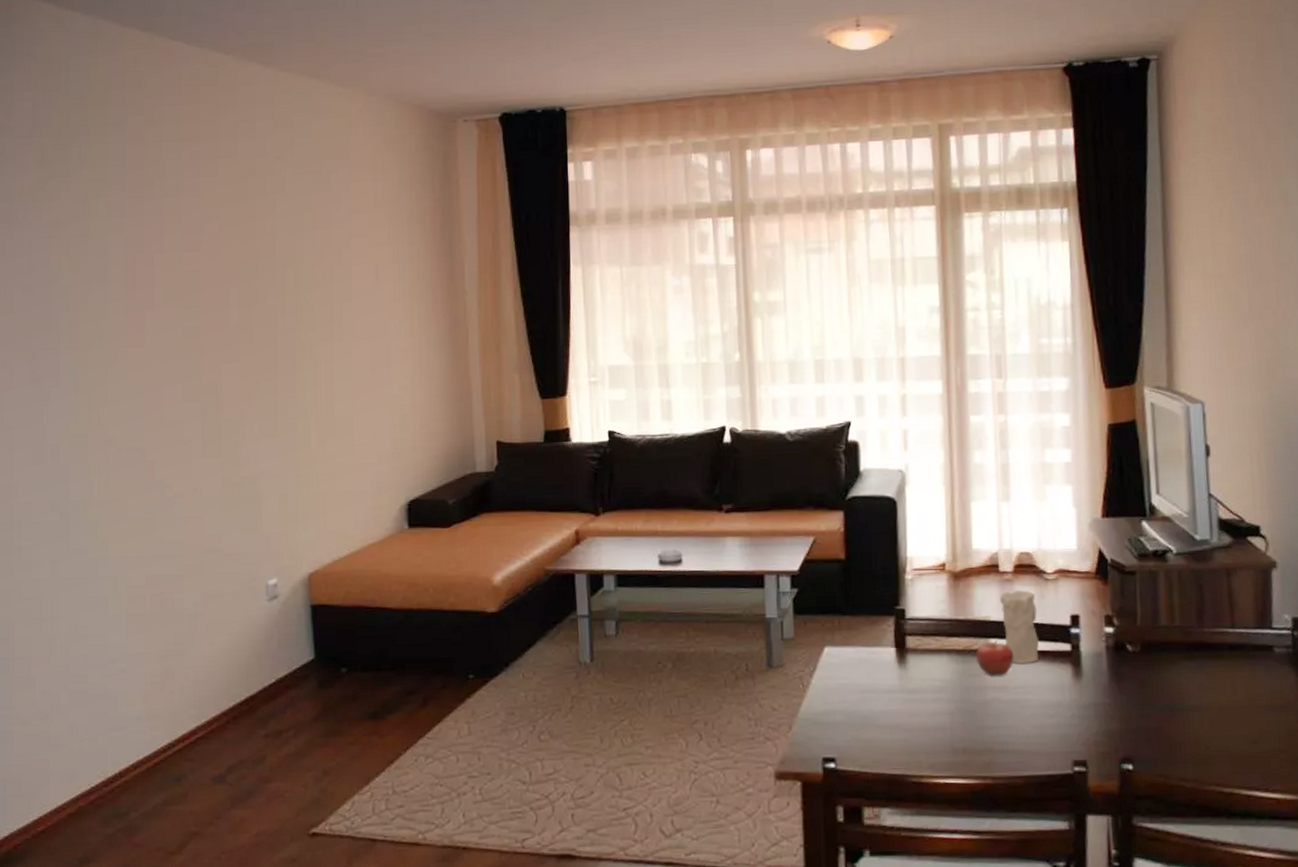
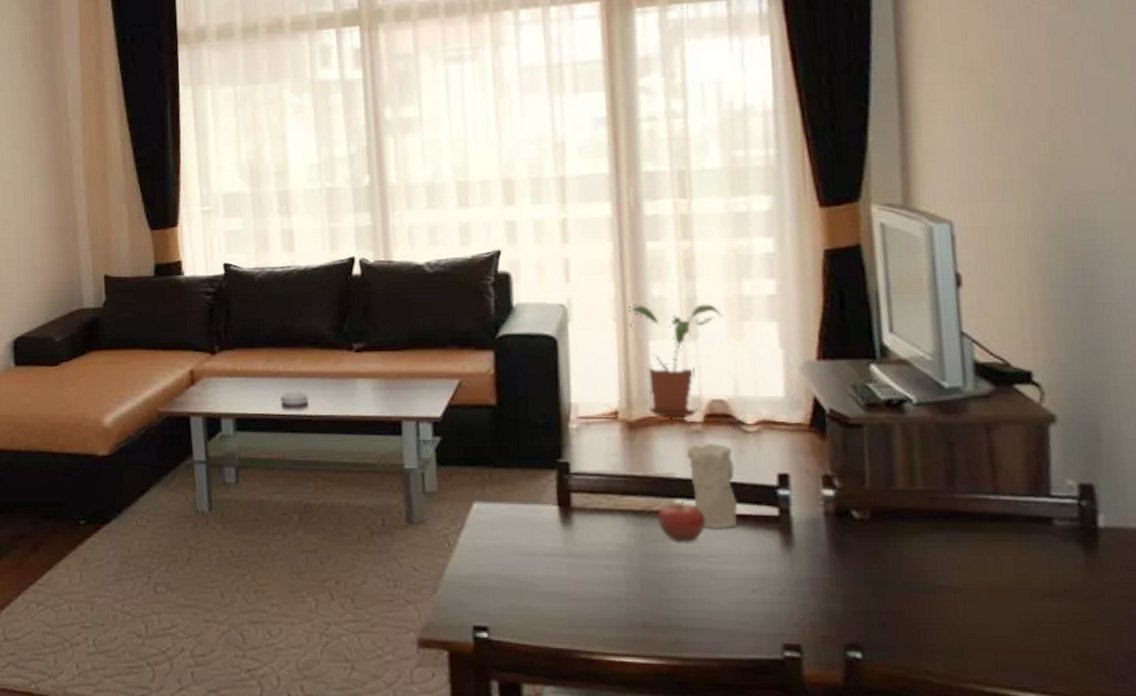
house plant: none [955,469,1030,569] -> present [629,303,723,418]

